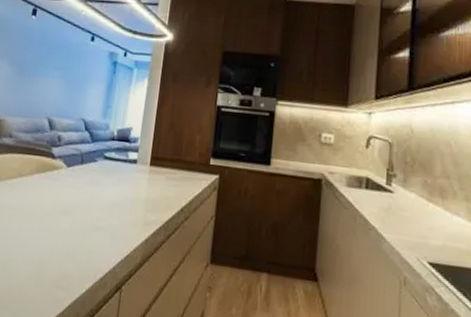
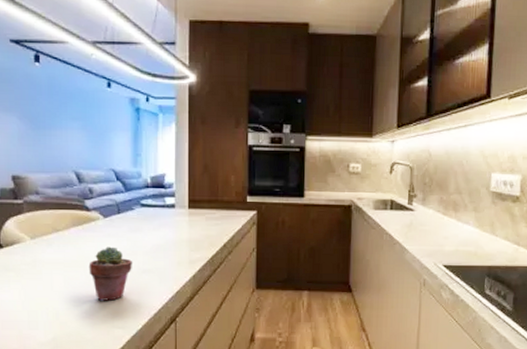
potted succulent: none [43,197,88,257] -> present [88,247,133,301]

